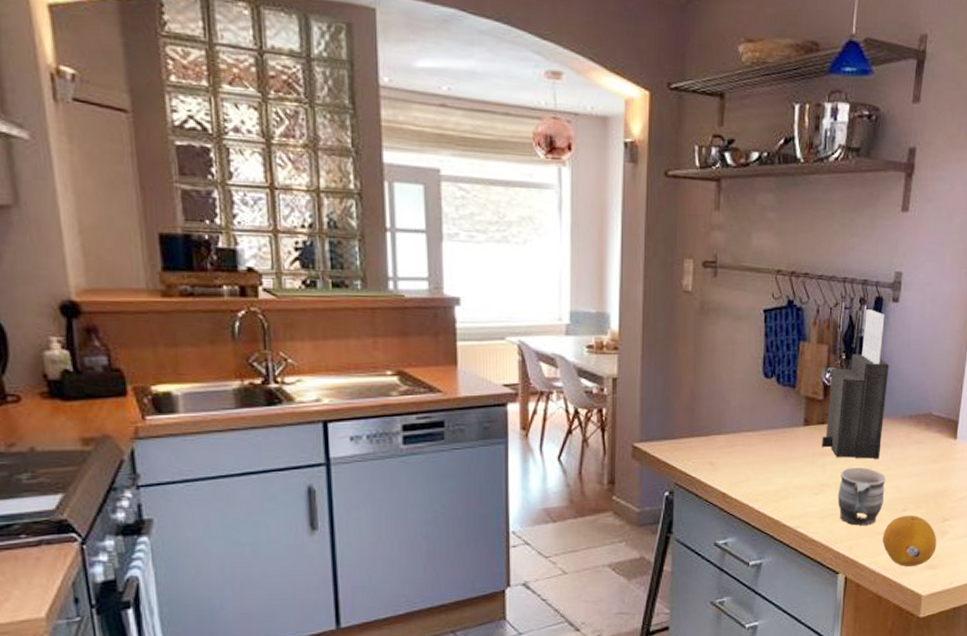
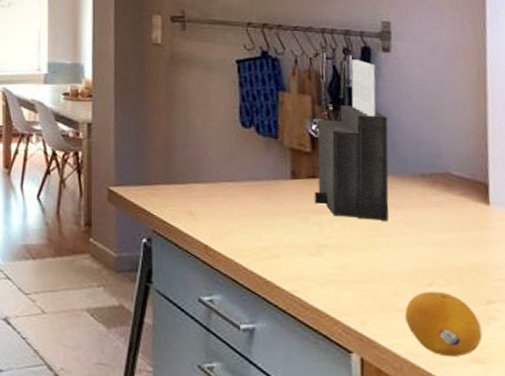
mug: present [837,467,886,526] -> none [340,228,402,299]

